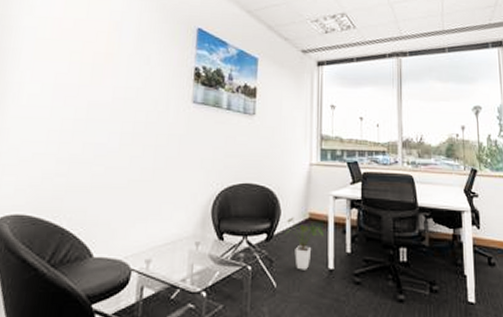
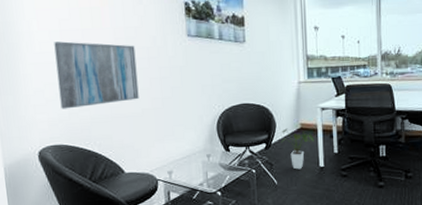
wall art: none [34,96,133,172] -> present [54,41,139,109]

